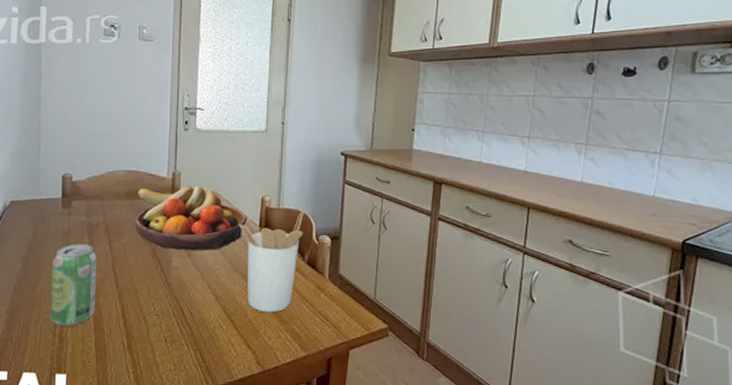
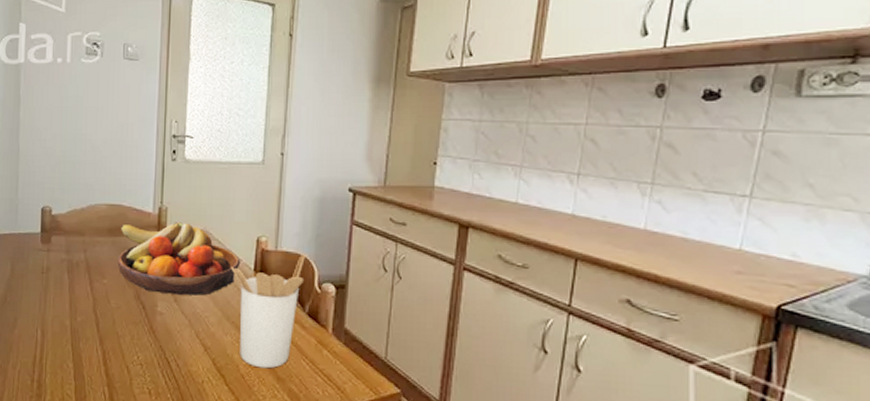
beverage can: present [50,244,97,326] -> none [29,283,77,372]

